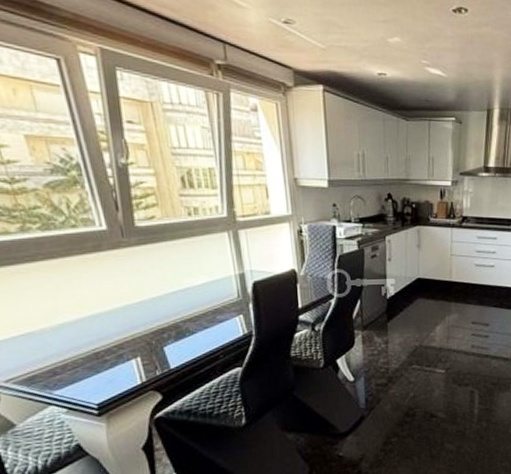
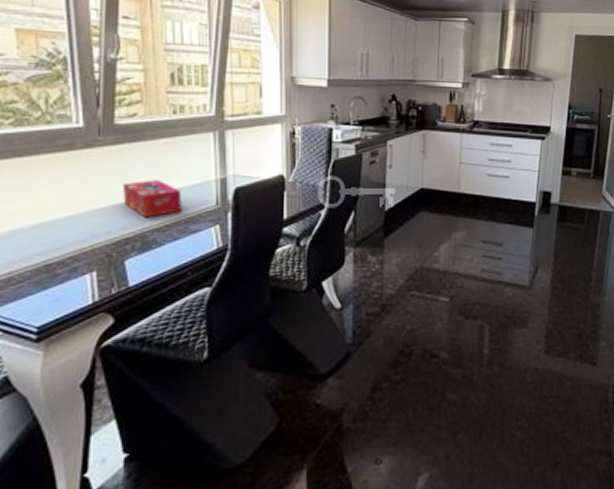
tissue box: none [151,276,208,311] -> present [122,179,182,218]

